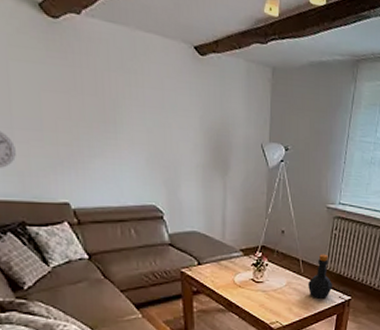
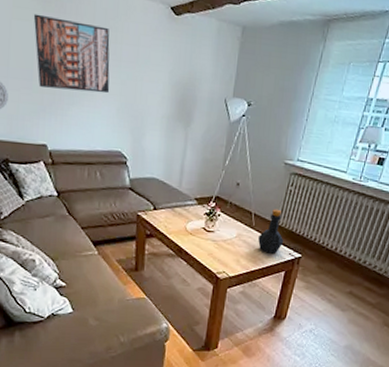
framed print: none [35,53,136,143] -> present [33,13,110,94]

